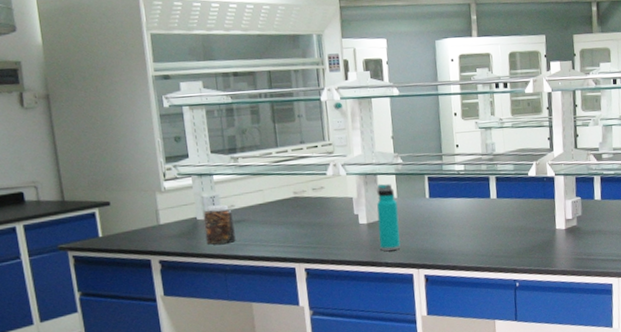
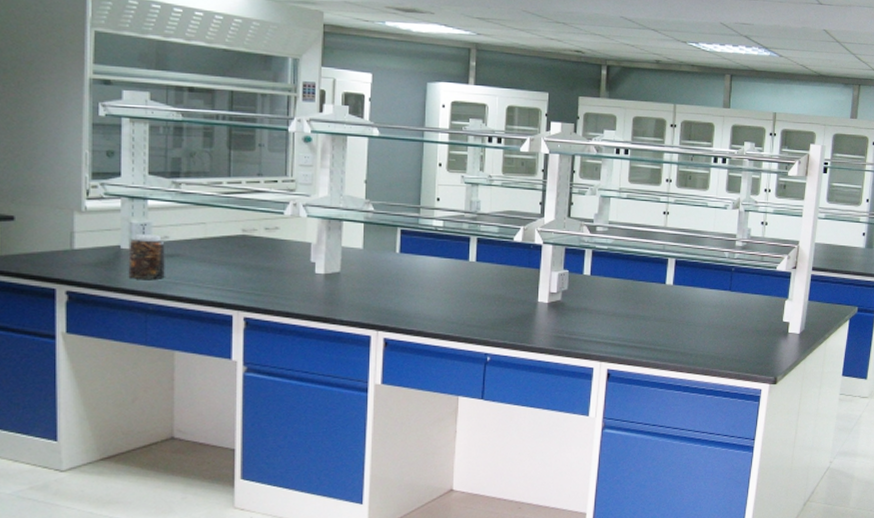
water bottle: present [376,183,401,251] -> none [335,231,362,308]

